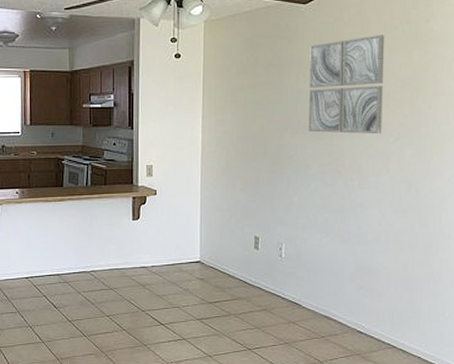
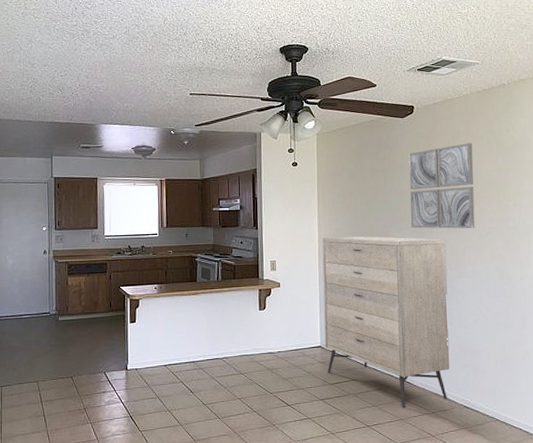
dresser: none [204,140,347,330] -> present [322,236,450,408]

